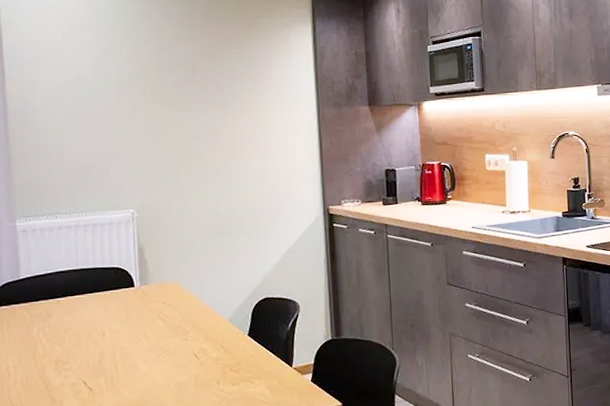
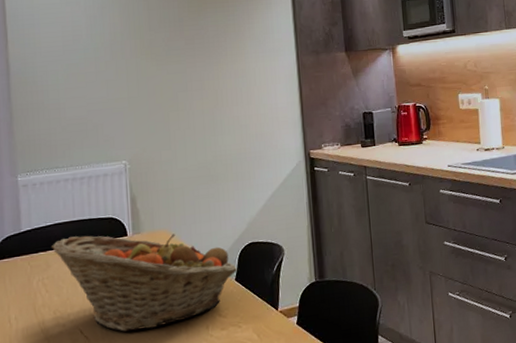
fruit basket: none [52,285,251,384] -> present [50,234,238,332]

